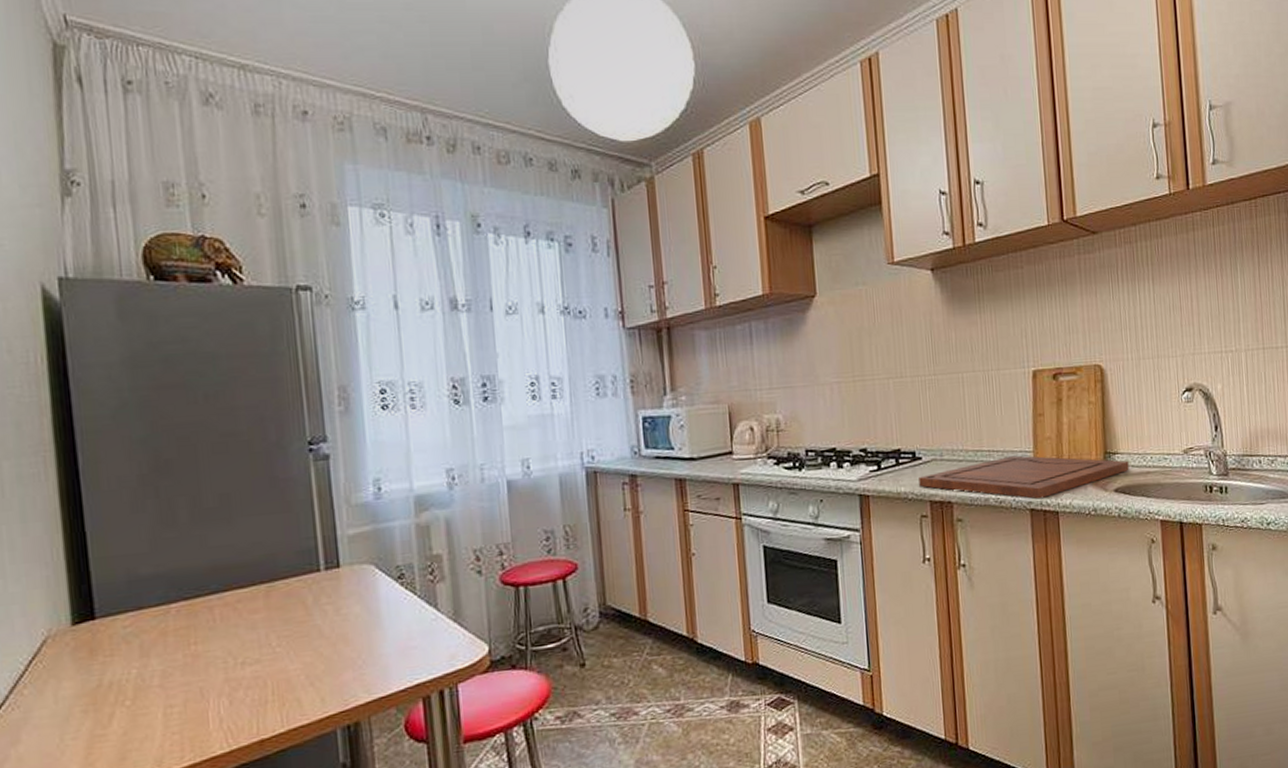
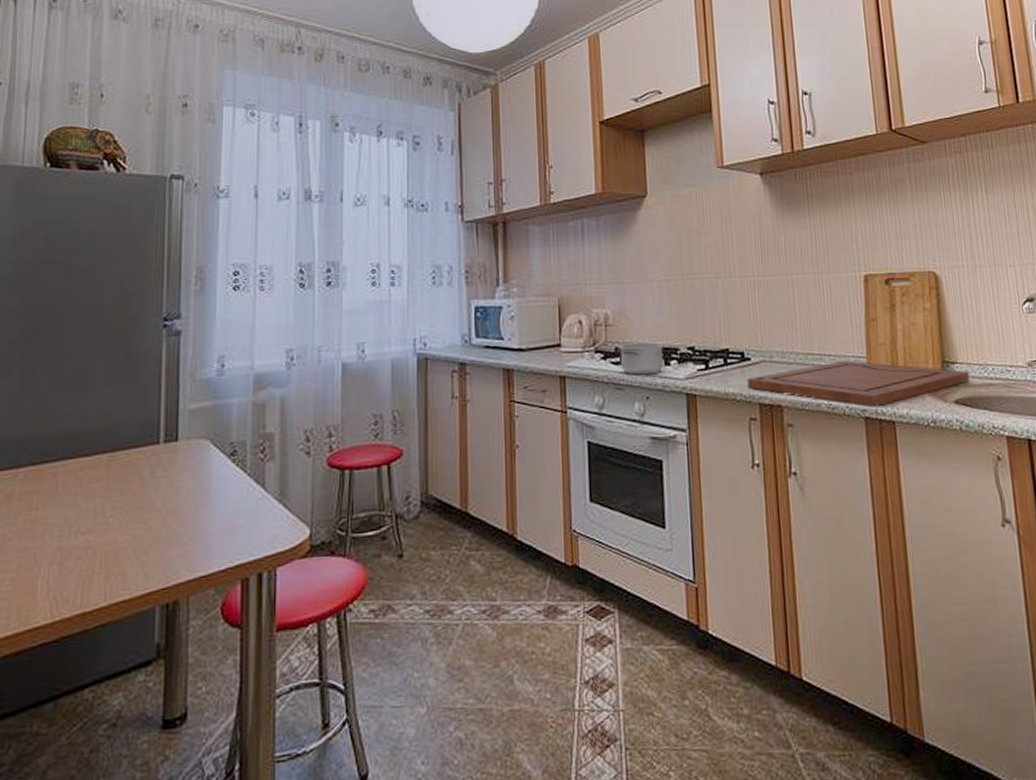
cooking pot: none [791,446,837,479] -> present [619,342,665,375]

